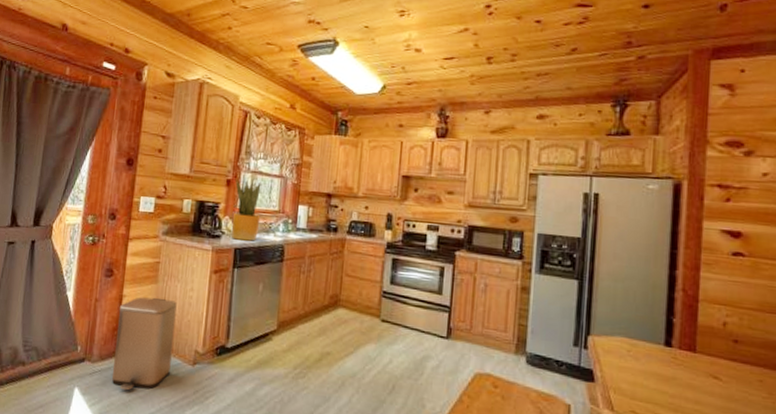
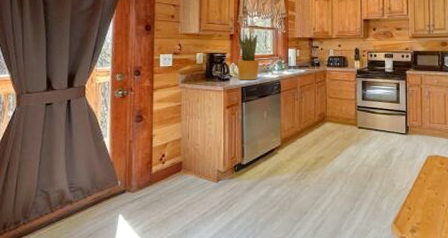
pedal bin: present [111,297,177,391] -> none [150,133,199,210]

